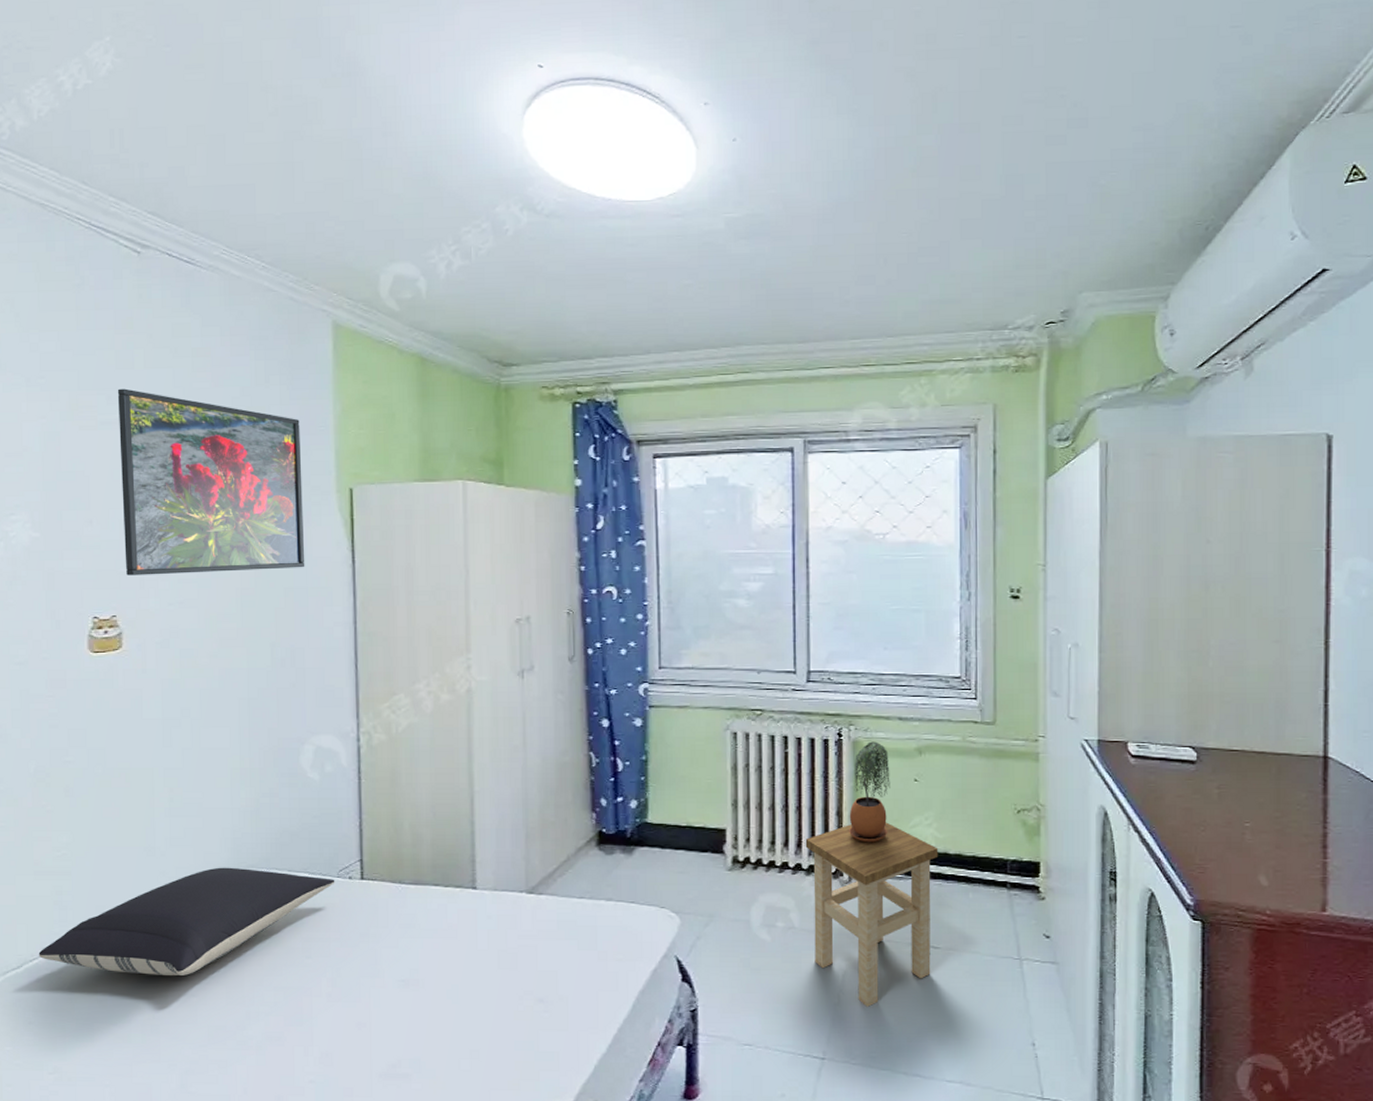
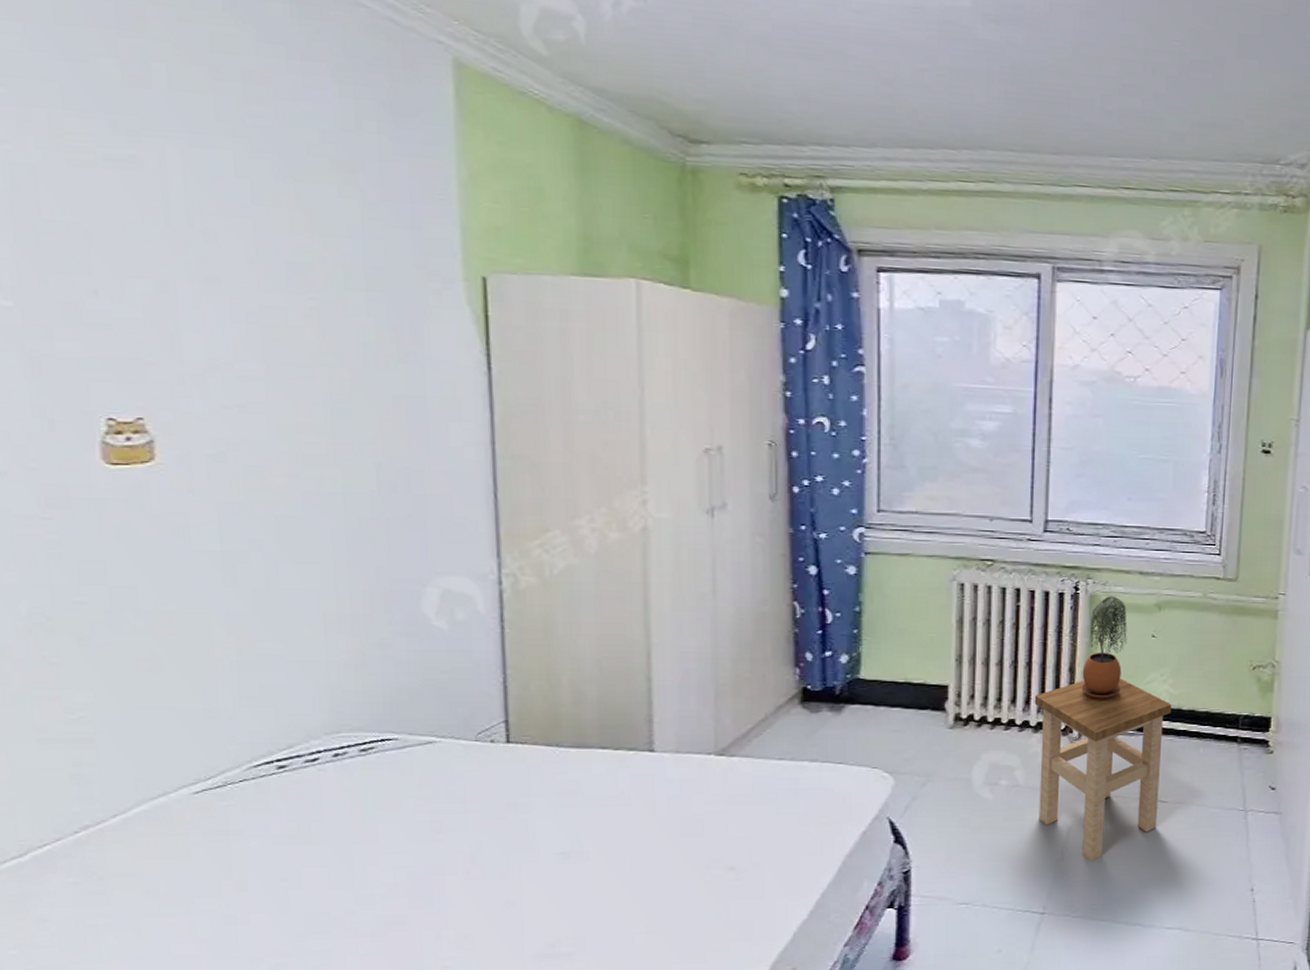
pillow: present [38,867,335,975] -> none [51,731,473,858]
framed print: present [117,388,305,576] -> none [126,114,422,372]

